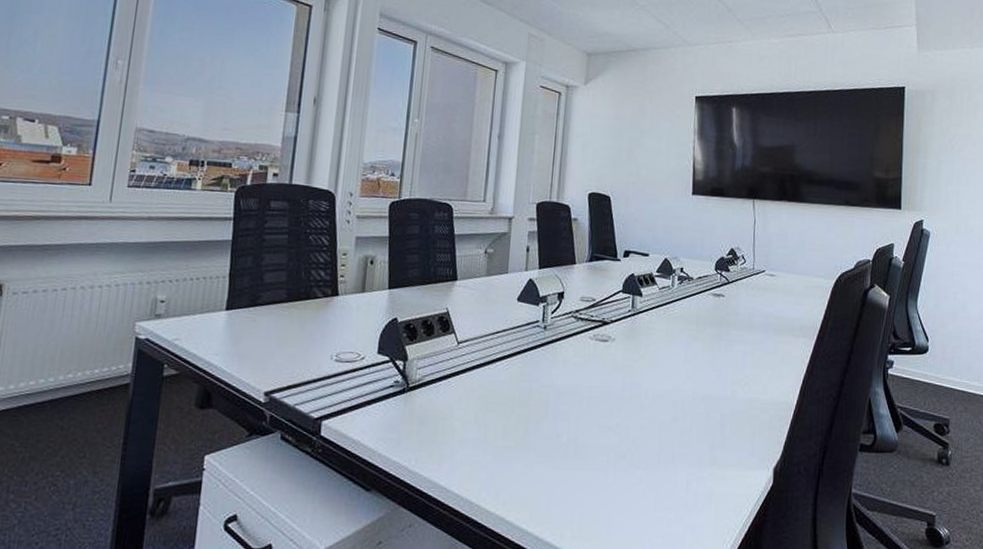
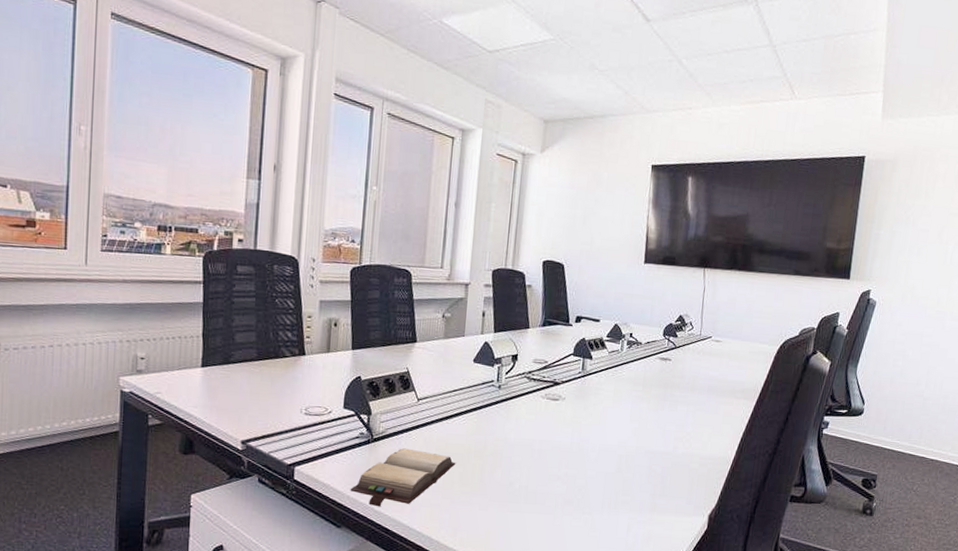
hardback book: none [382,397,499,466] -> present [350,448,456,507]

